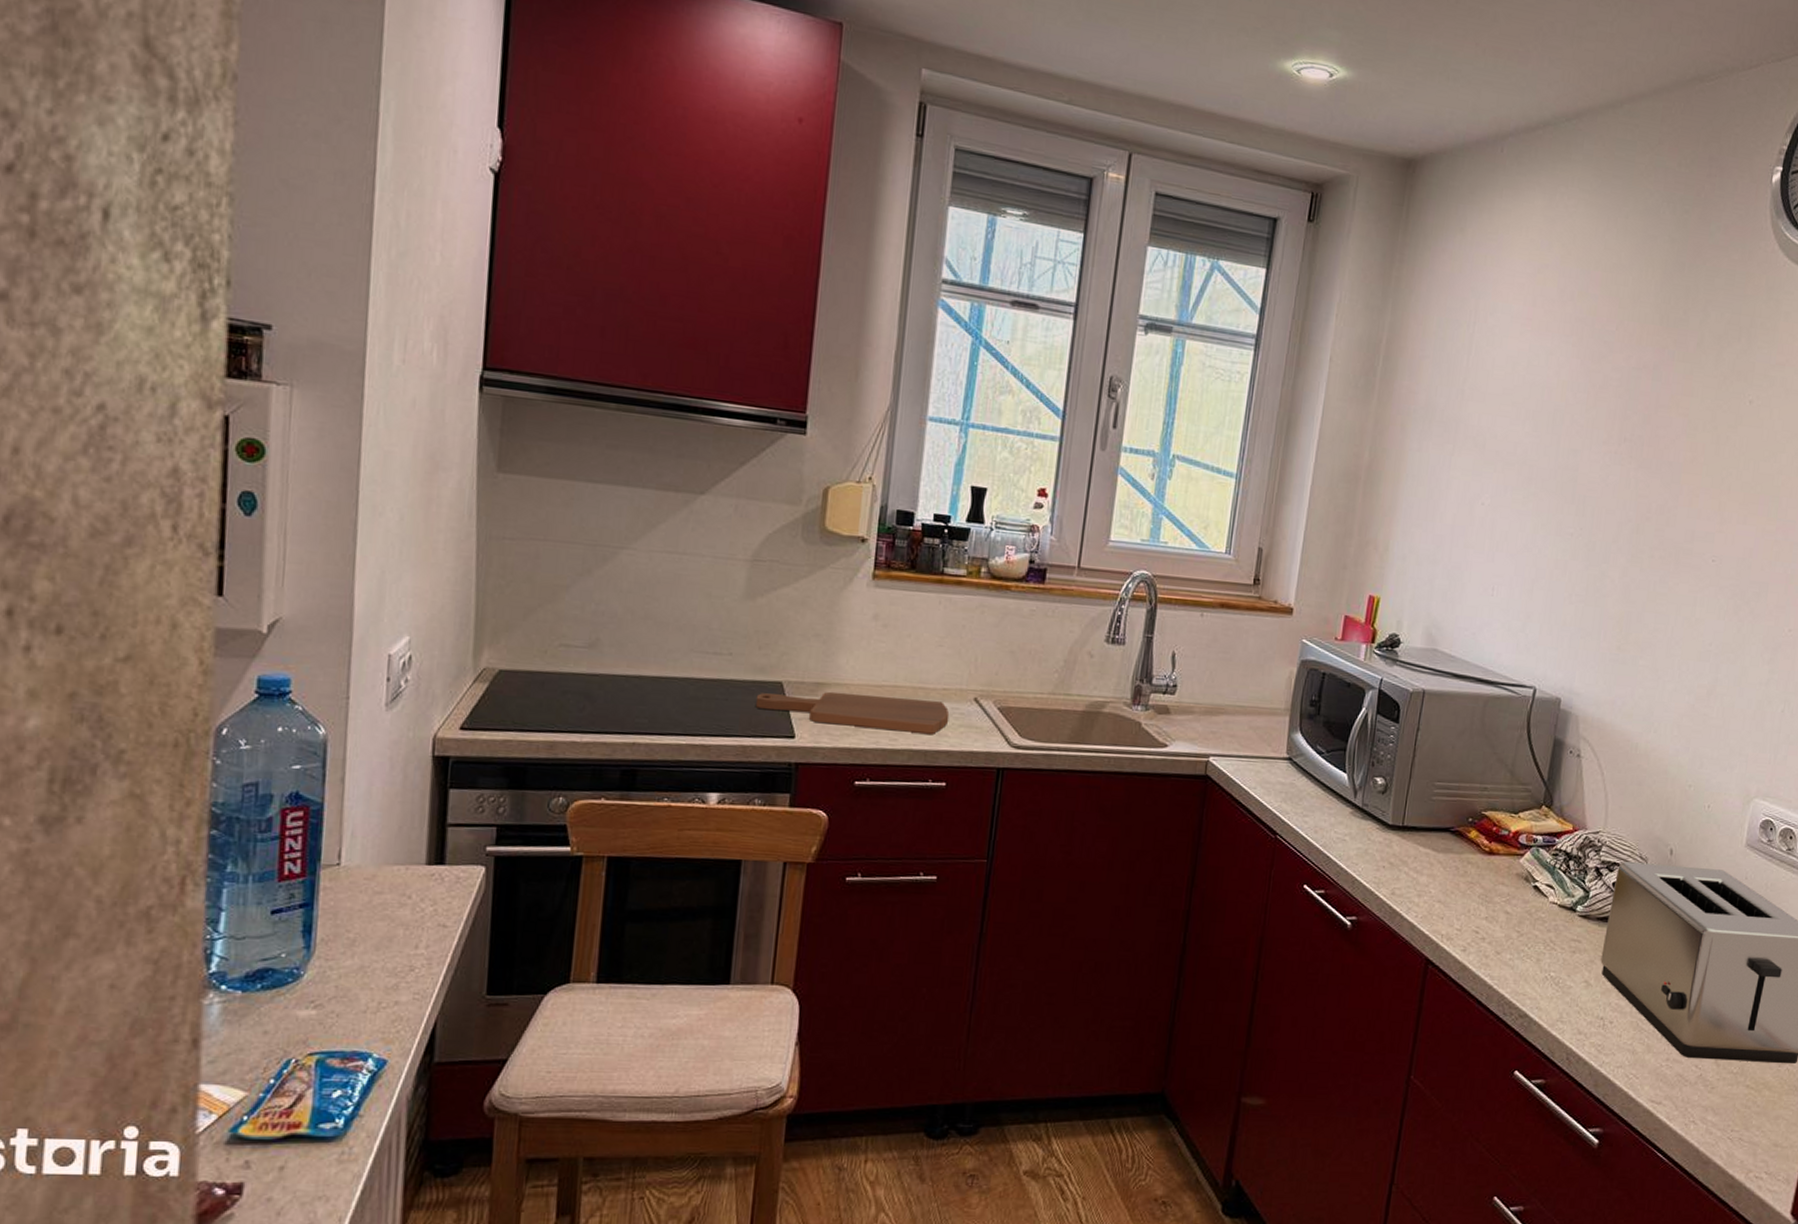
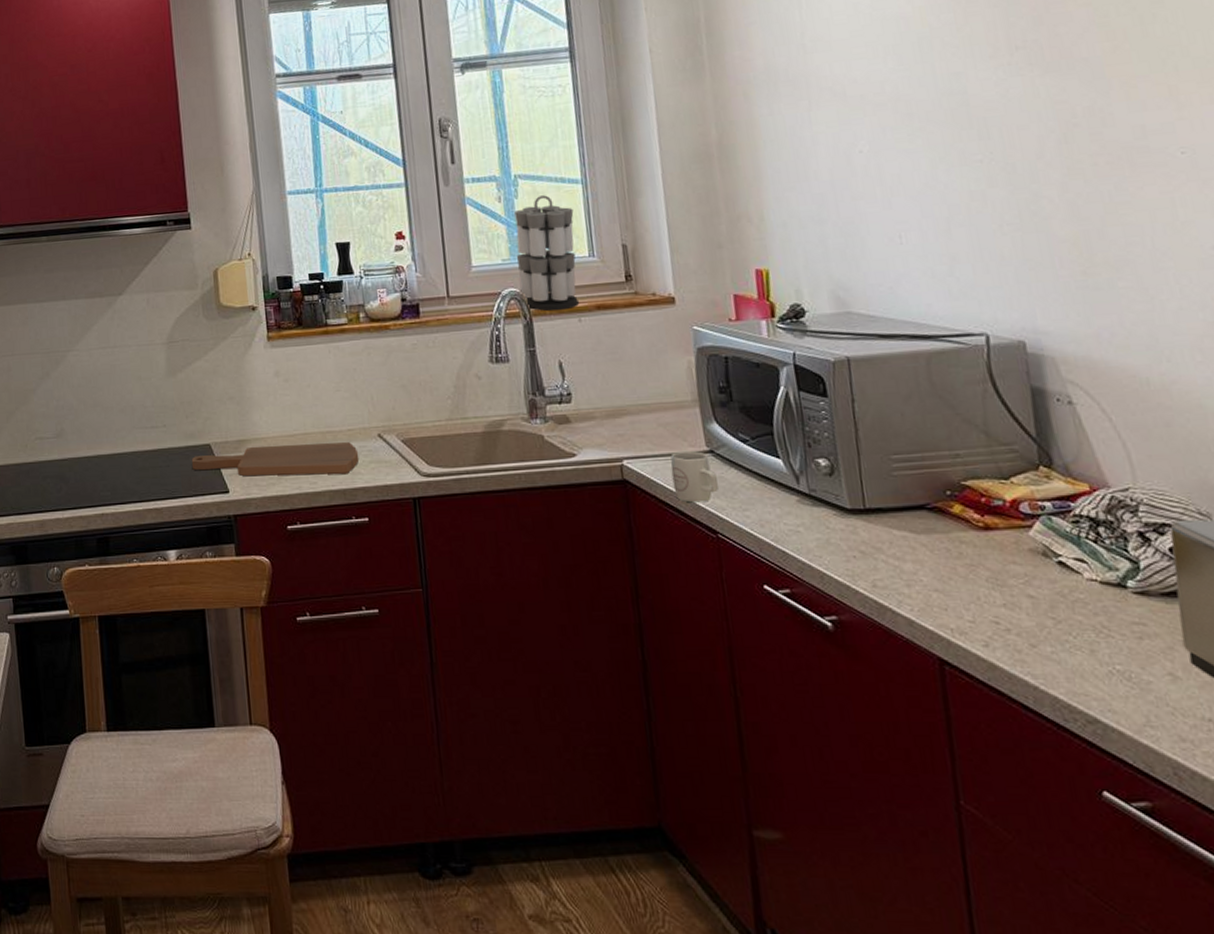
spice rack: none [1152,481,1222,603] -> present [514,195,580,312]
mug: none [1248,754,1289,805] -> present [670,450,718,503]

